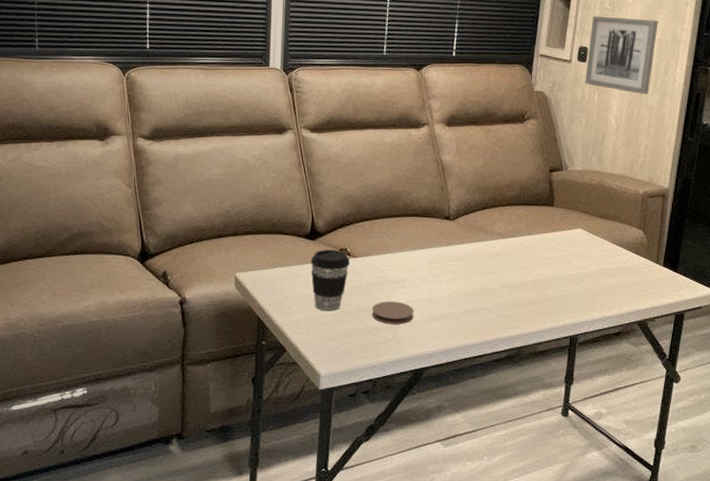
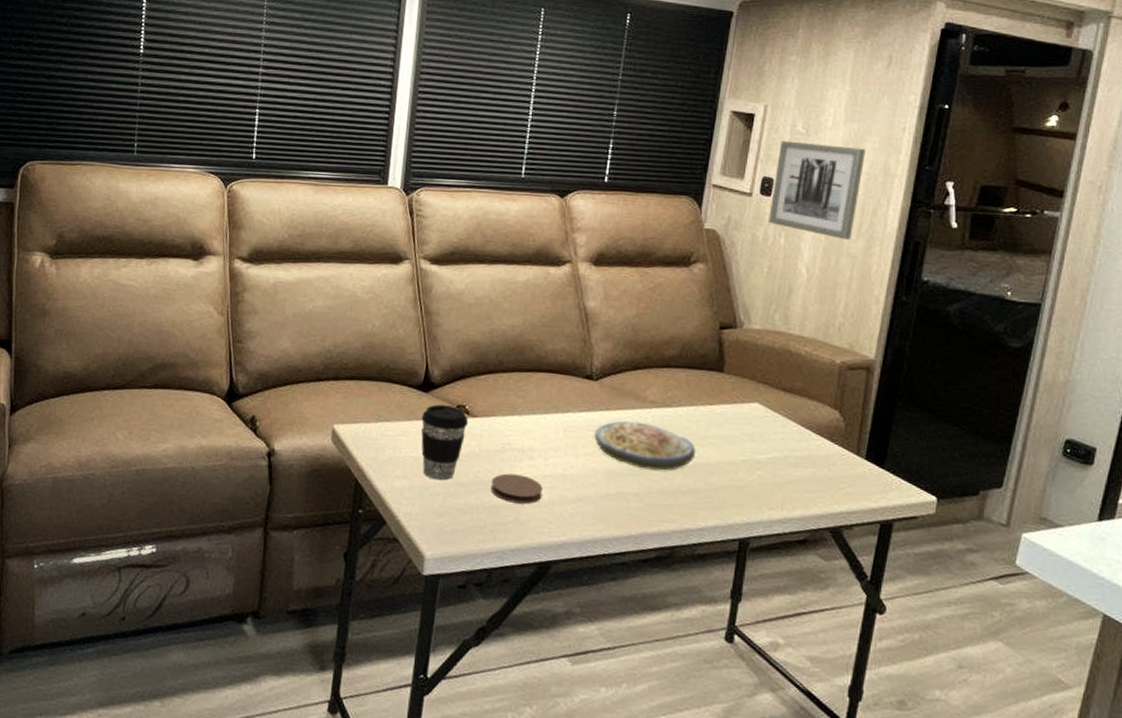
soup: none [454,251,534,288] -> present [595,421,695,471]

